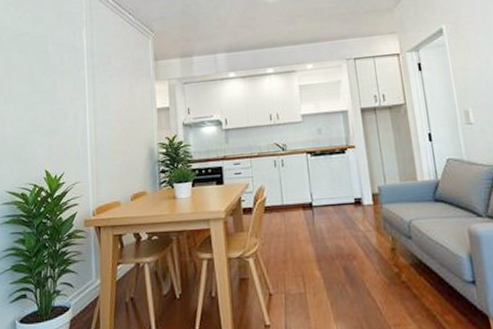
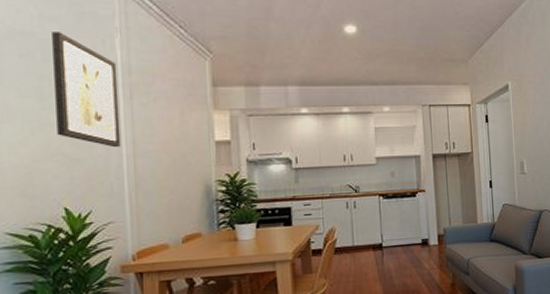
wall art: none [41,30,86,119] -> present [52,32,121,148]

